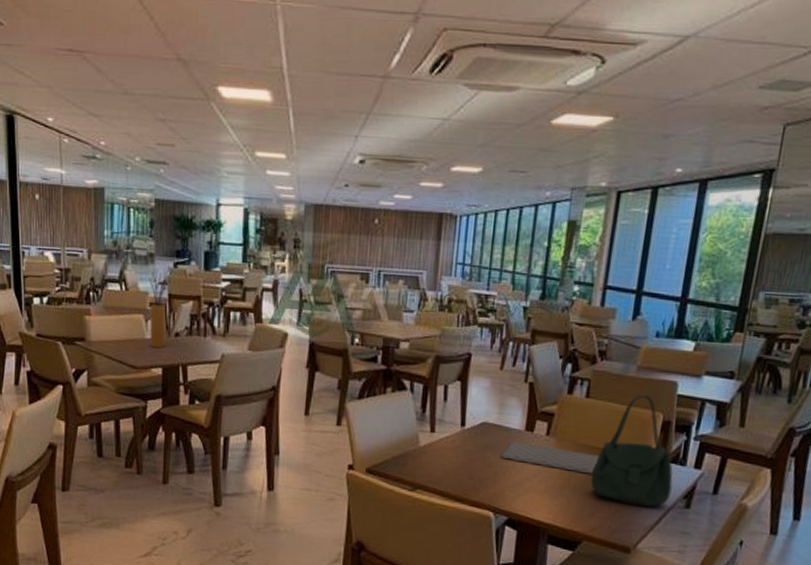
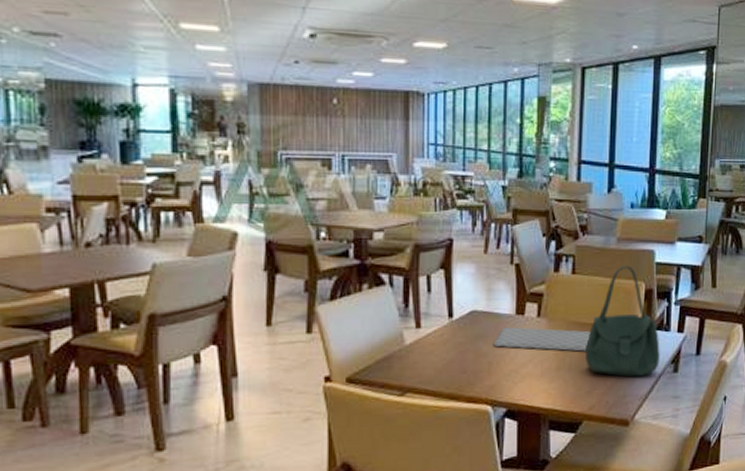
vase: present [149,266,173,349] -> none [42,160,77,264]

